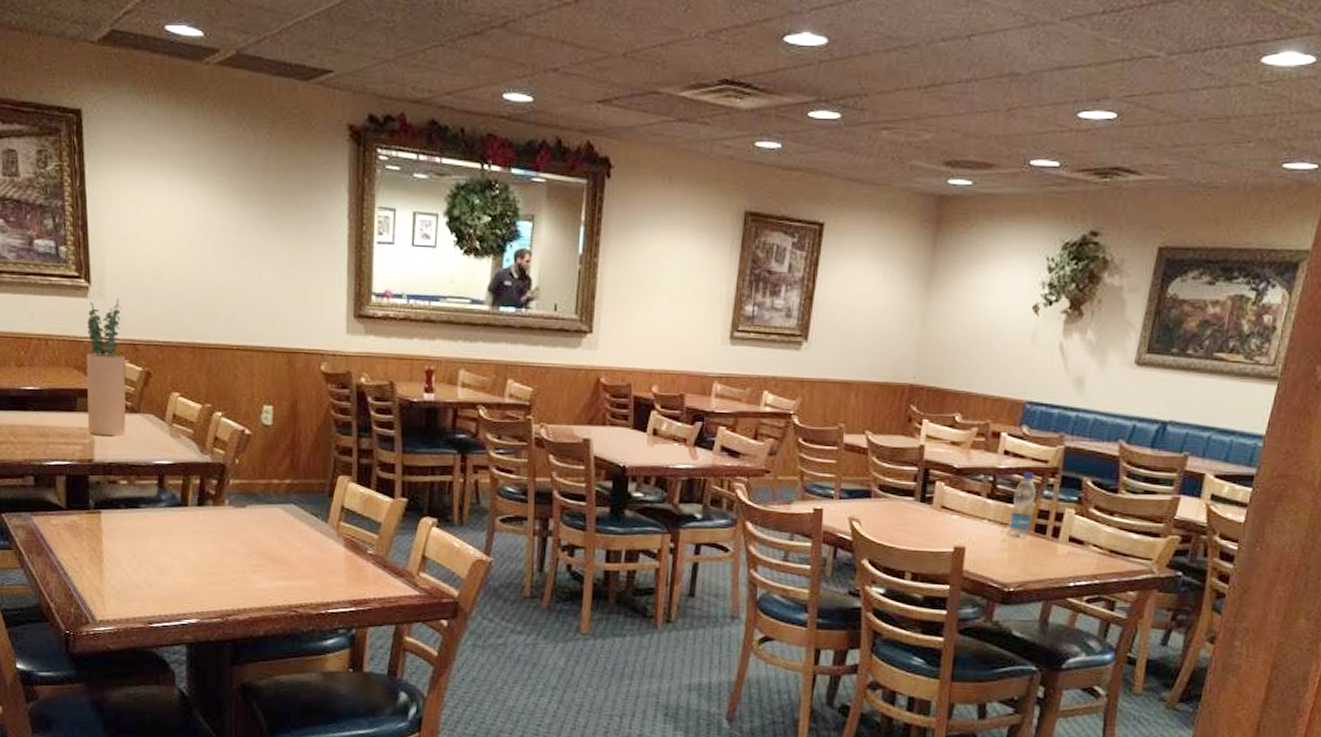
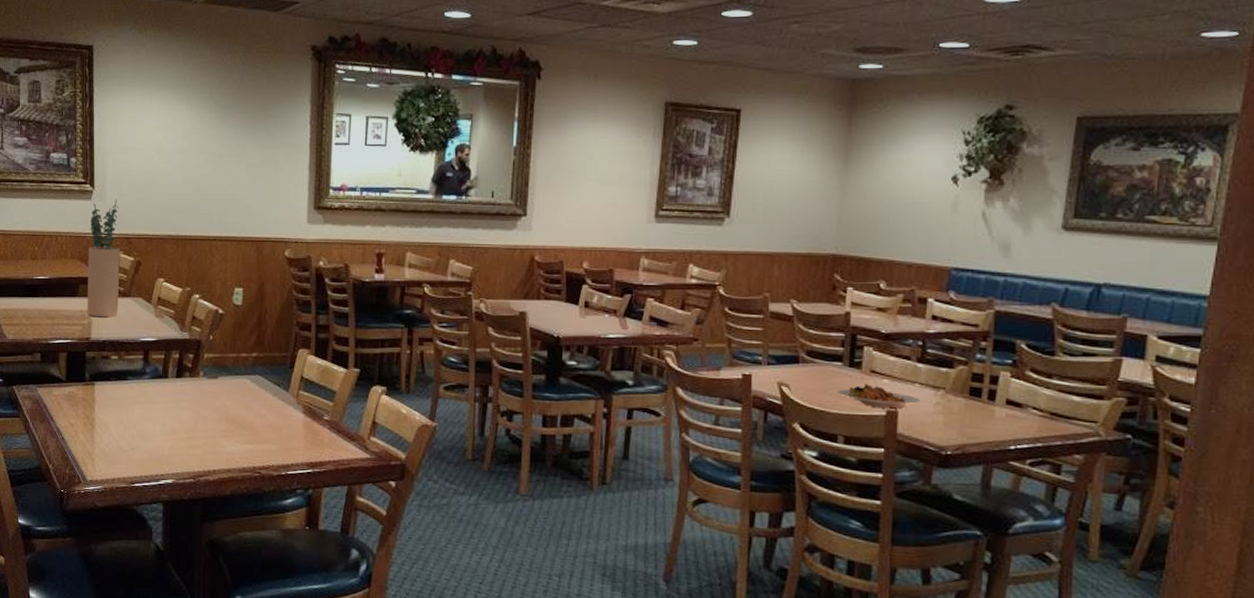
salad: none [907,519,988,546] -> present [837,383,921,409]
bottle: present [1007,471,1037,539] -> none [941,335,969,403]

